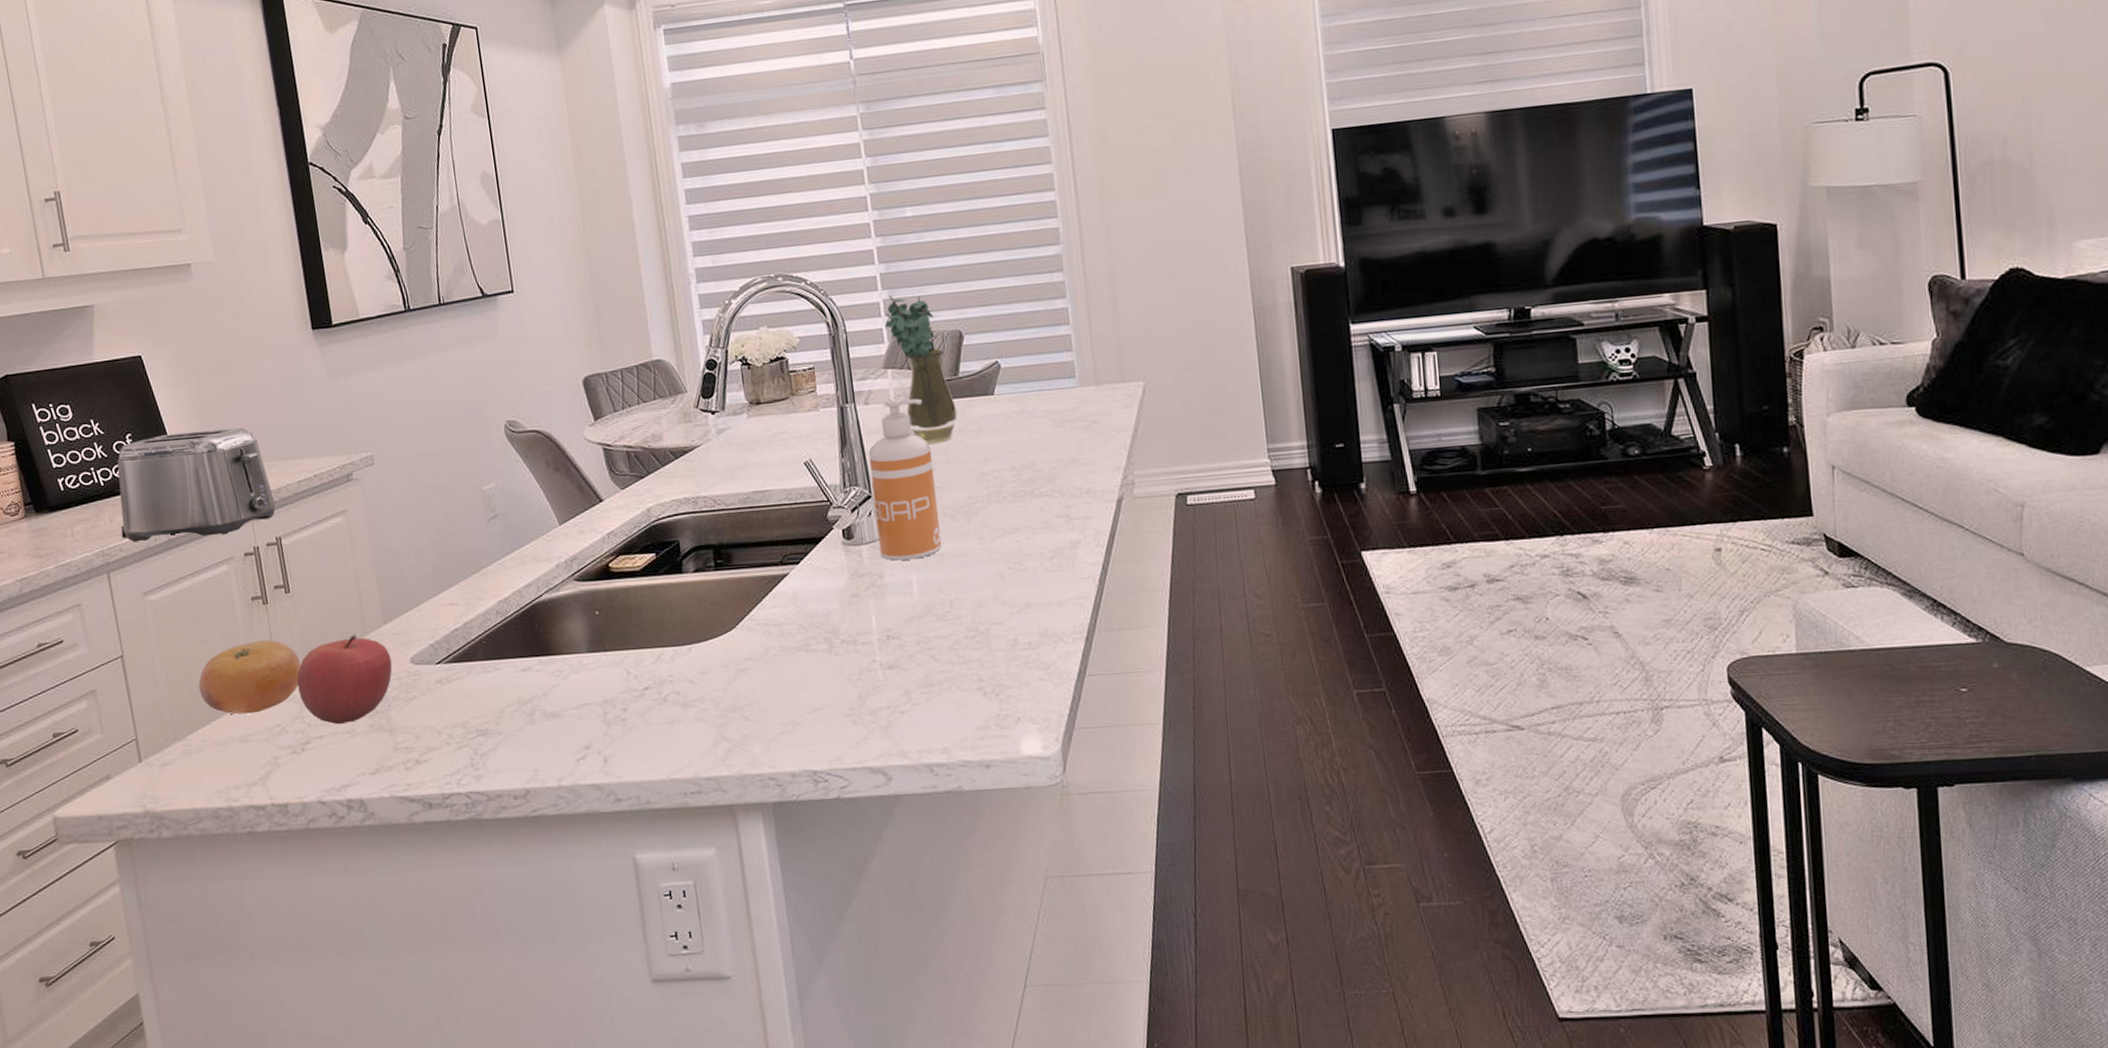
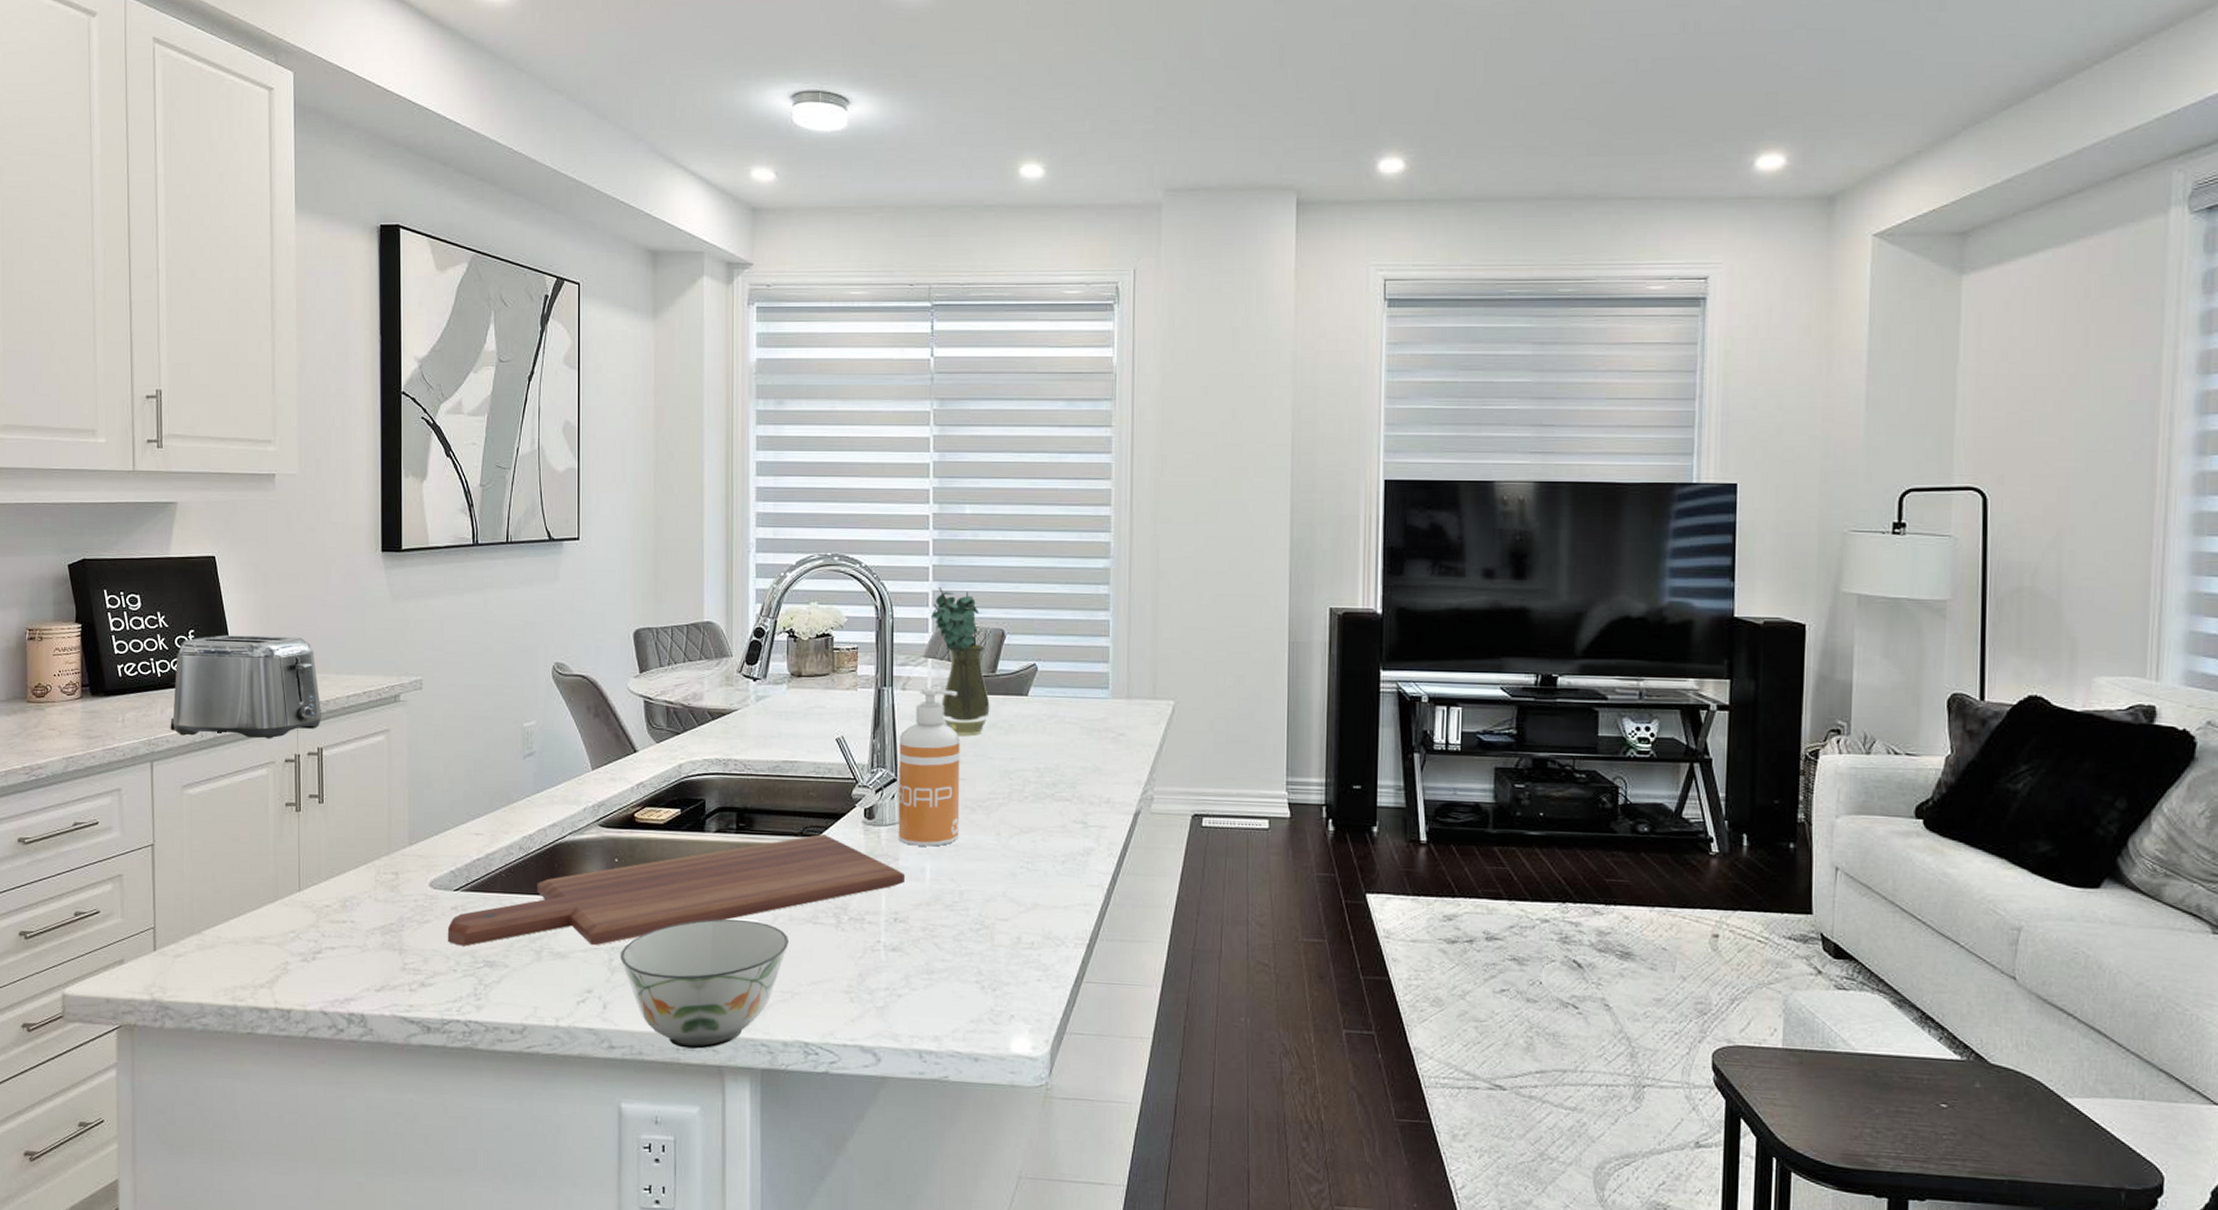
fruit: present [198,640,301,715] -> none [222,846,324,917]
fruit: present [297,634,393,725] -> none [318,851,411,939]
cutting board: none [434,560,894,719] -> present [447,834,906,946]
soup bowl: none [614,656,783,792] -> present [621,919,789,1049]

